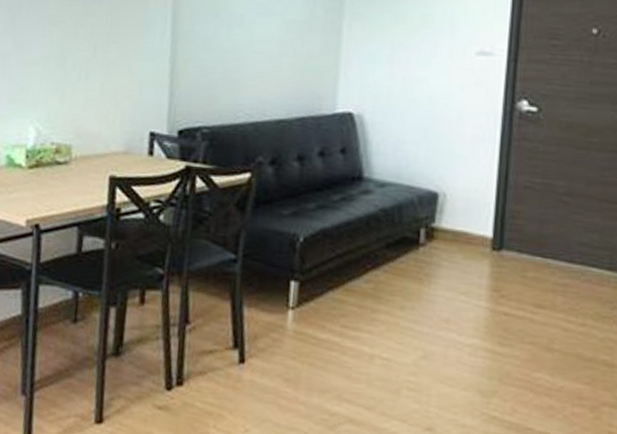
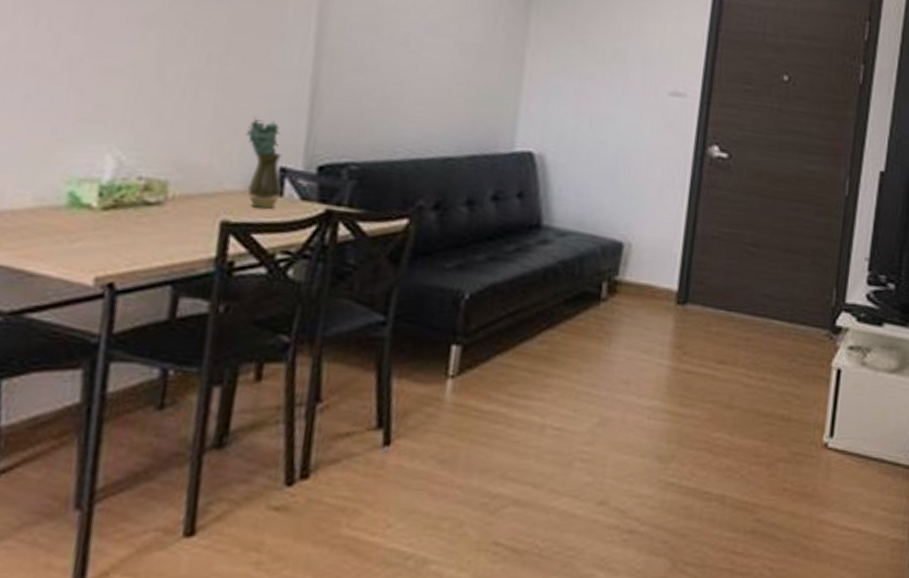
vase: none [125,92,152,166] -> present [246,116,282,209]

